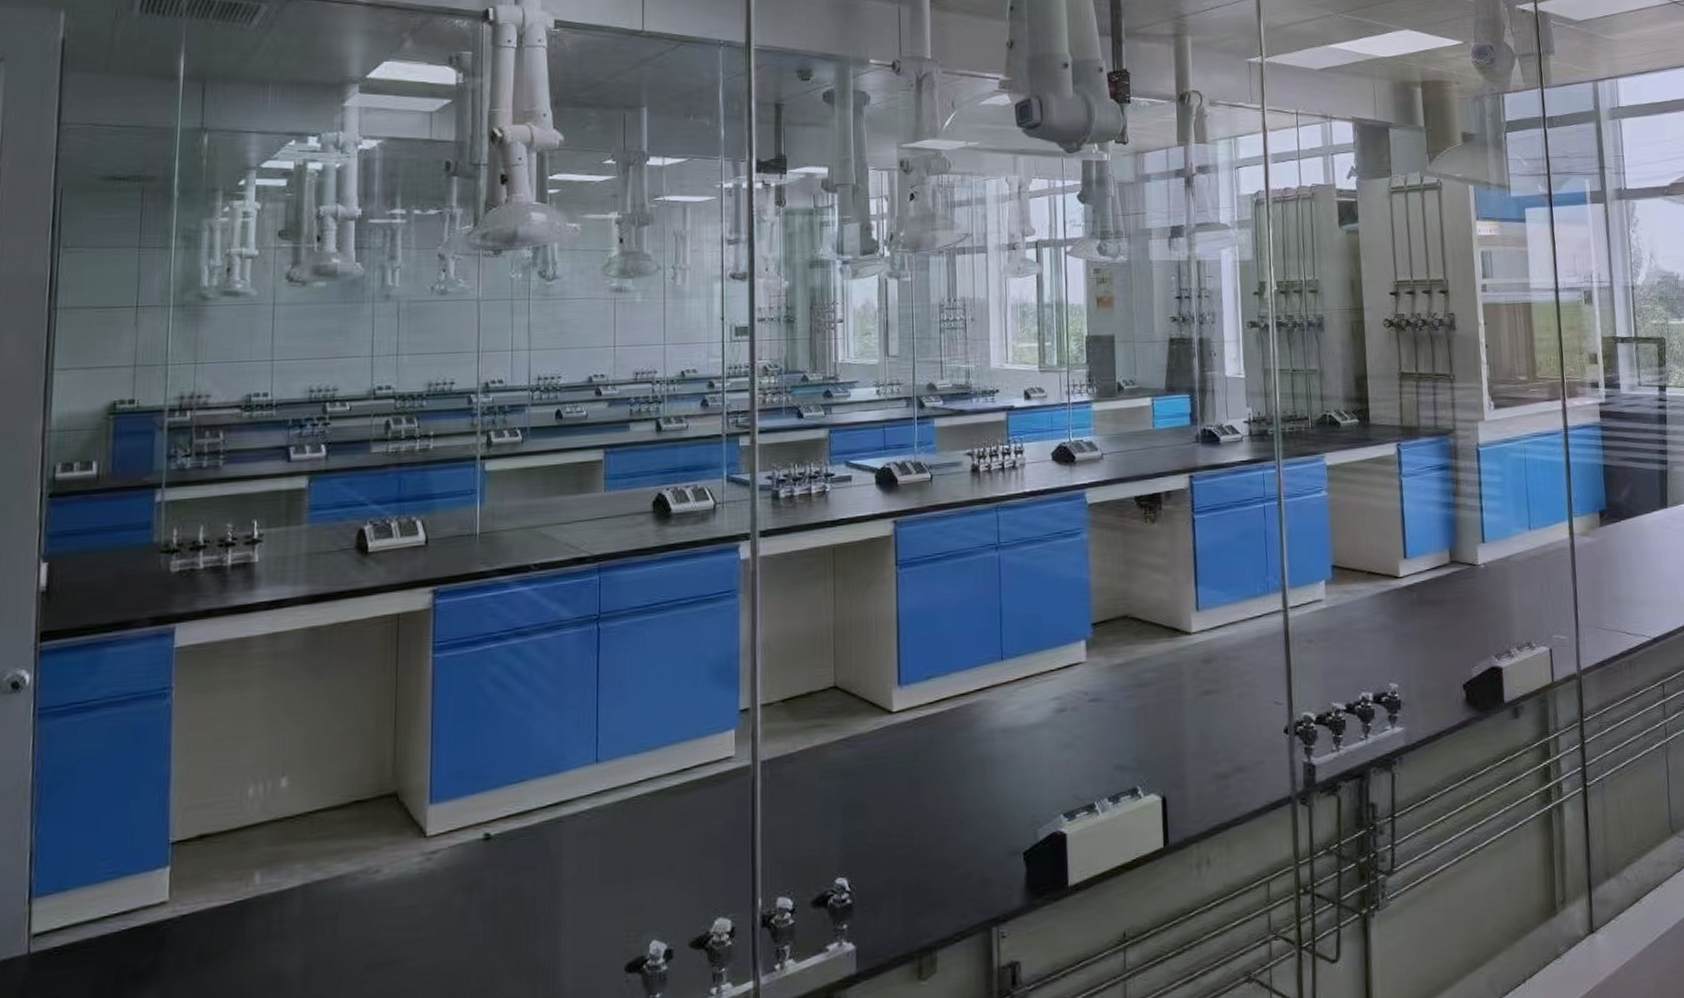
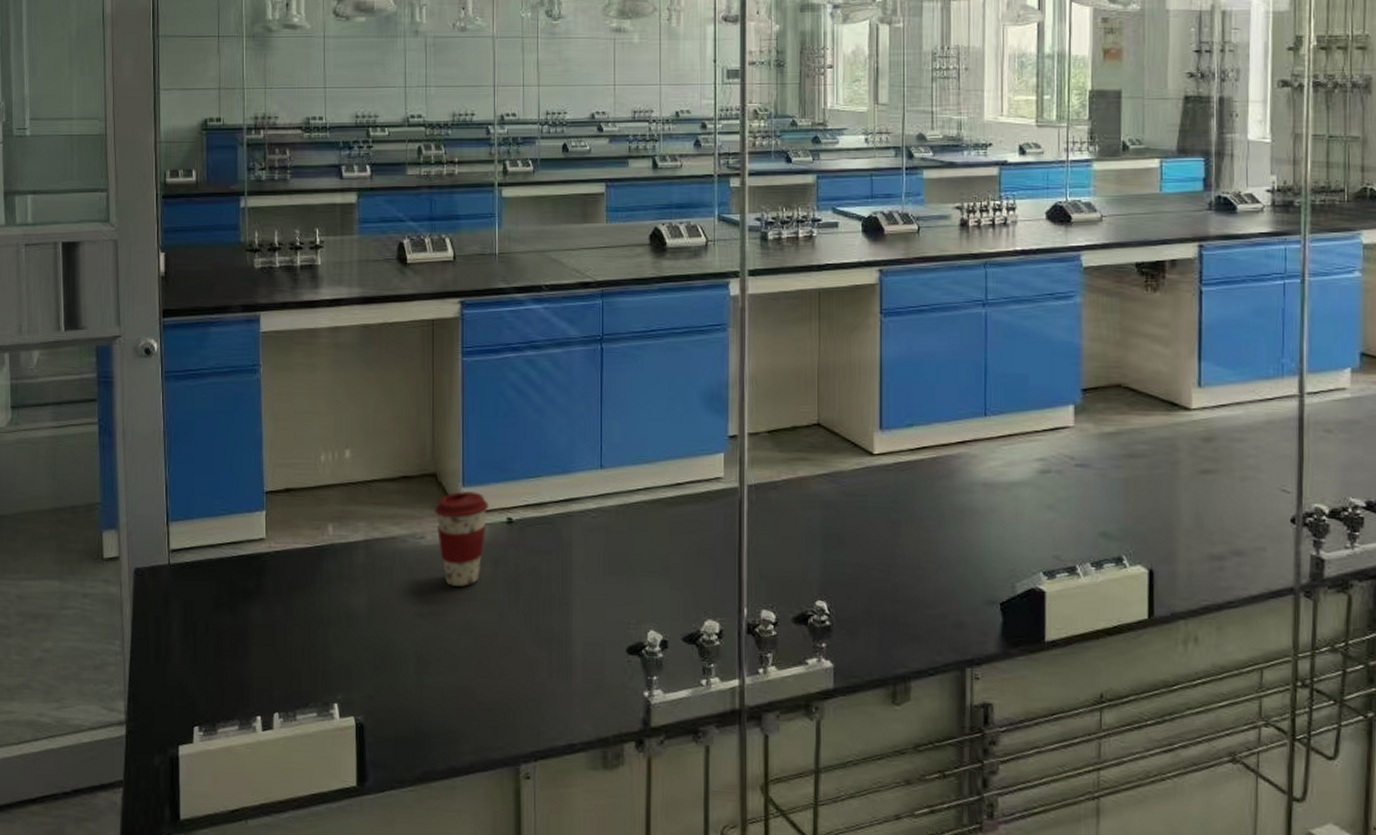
coffee cup: none [394,808,463,925] -> present [435,491,489,586]

